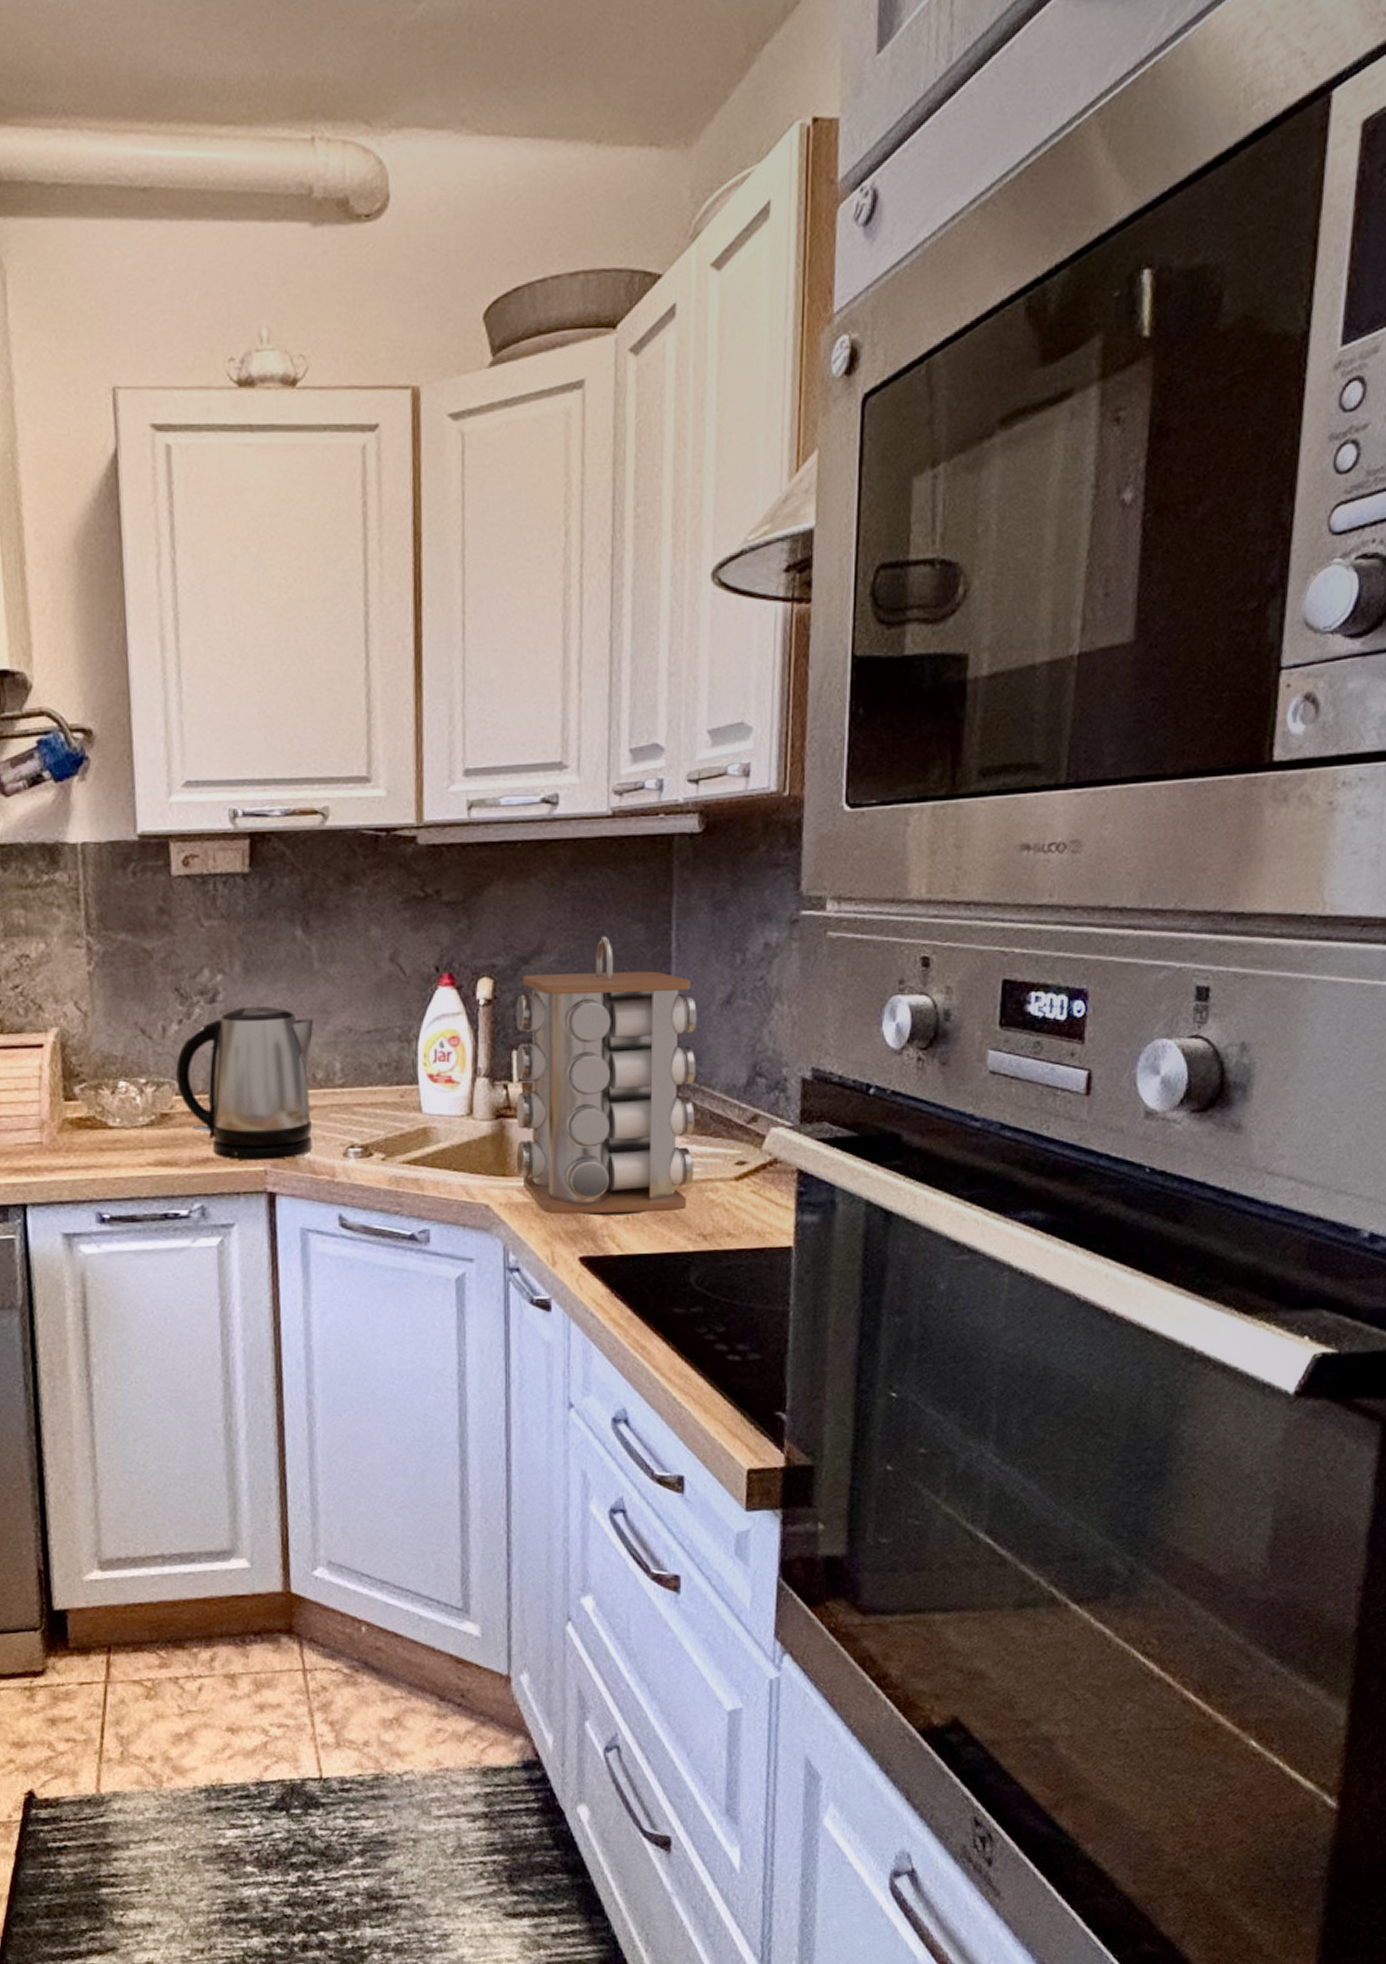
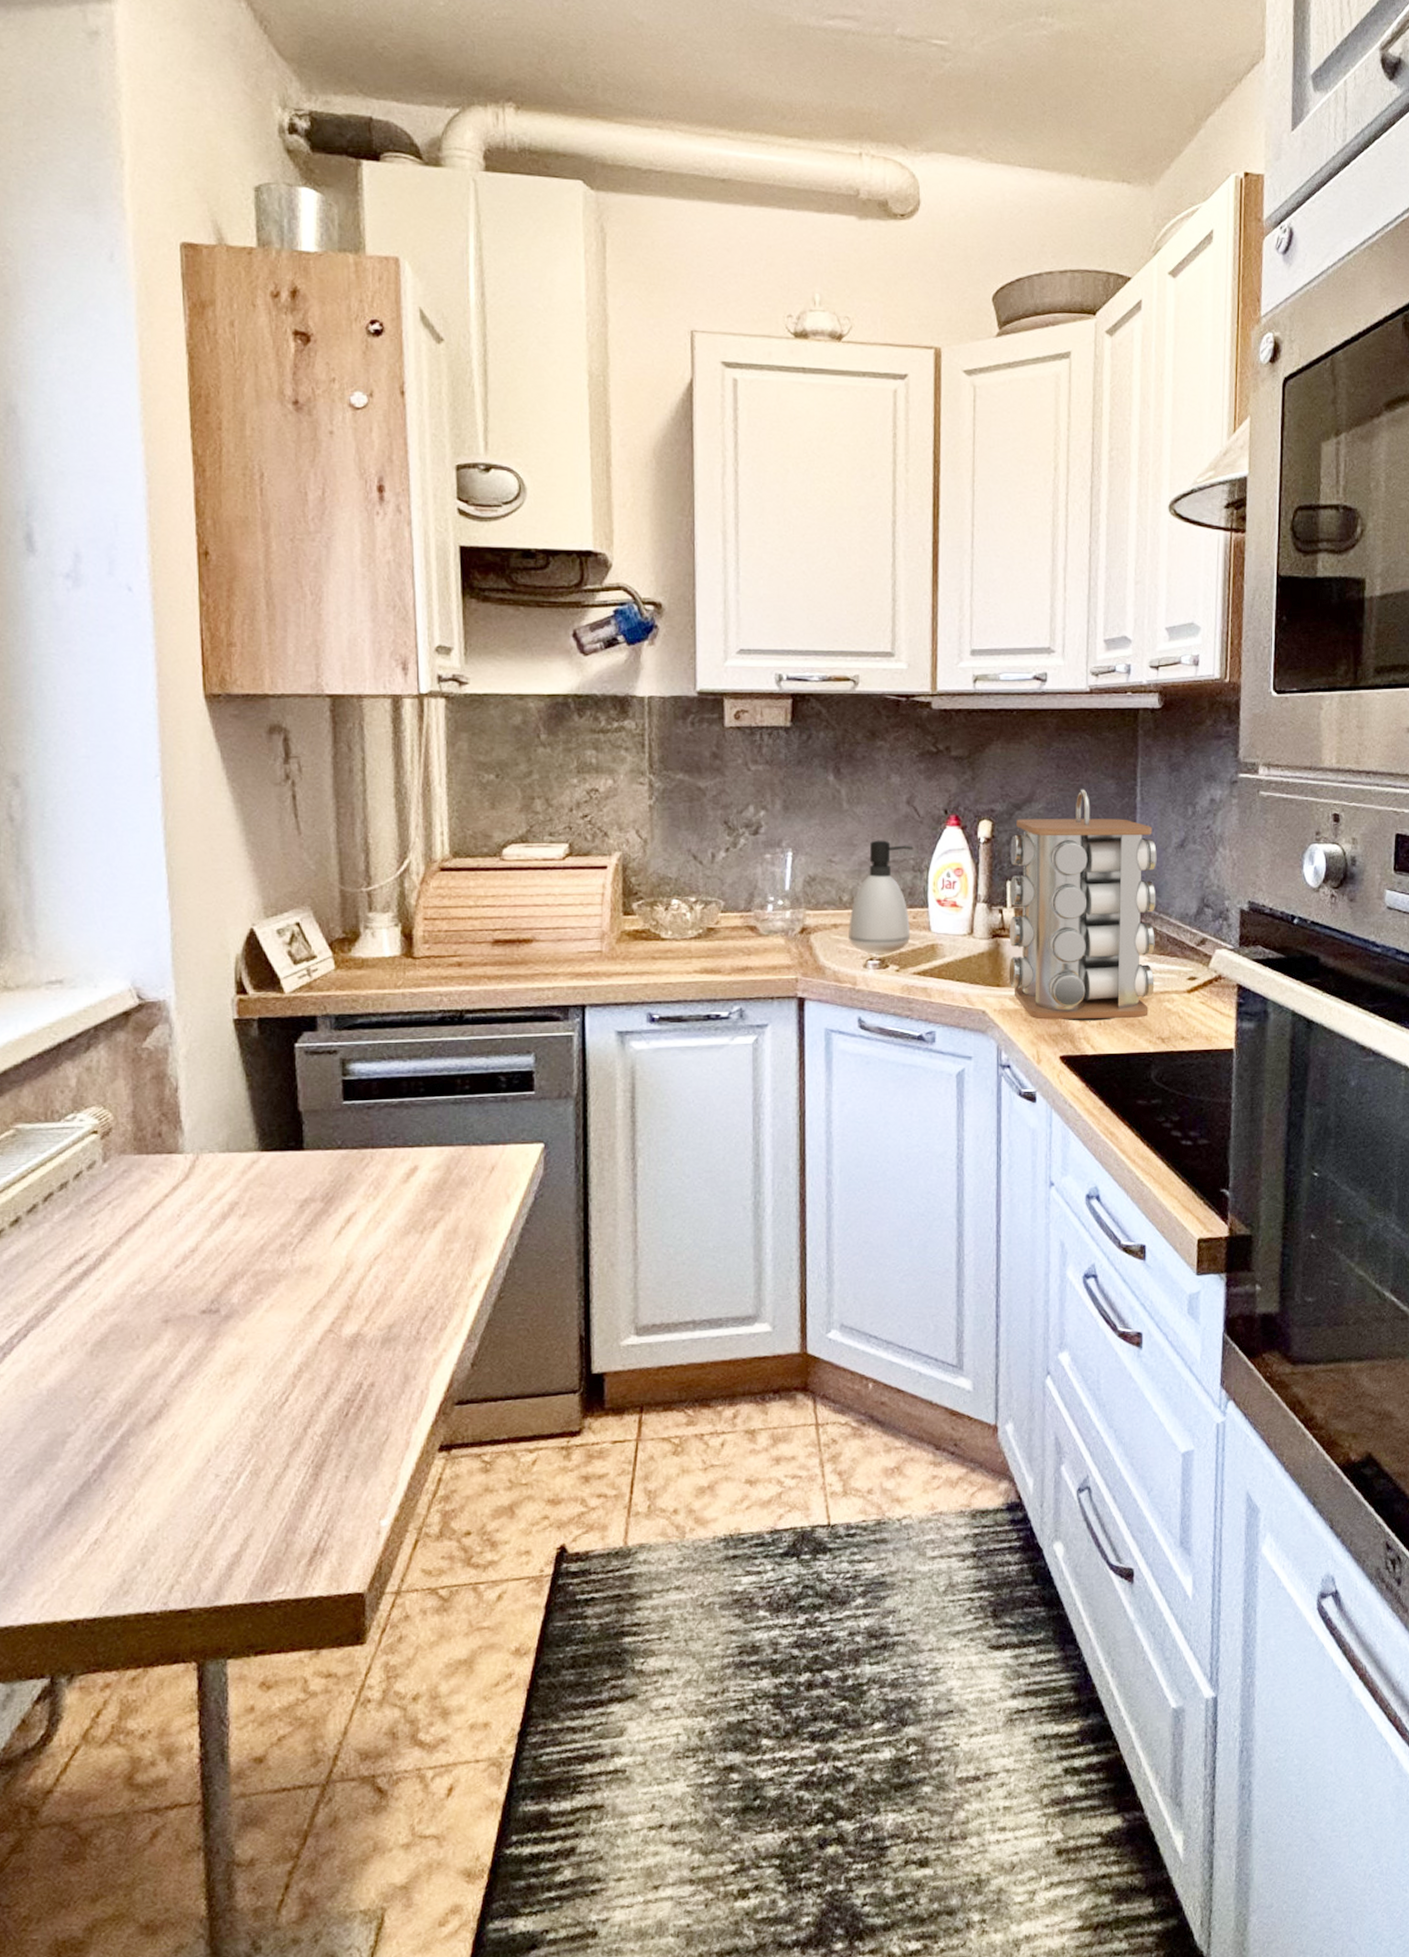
kettle: present [175,1005,313,1161] -> none [721,838,841,970]
soap dispenser: none [324,1005,399,1141] -> present [849,840,914,954]

